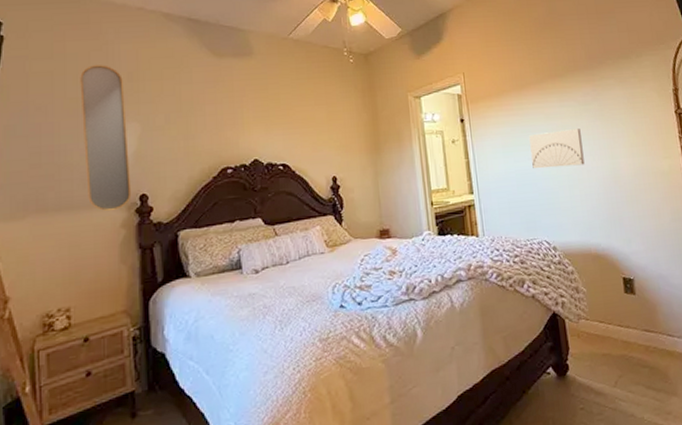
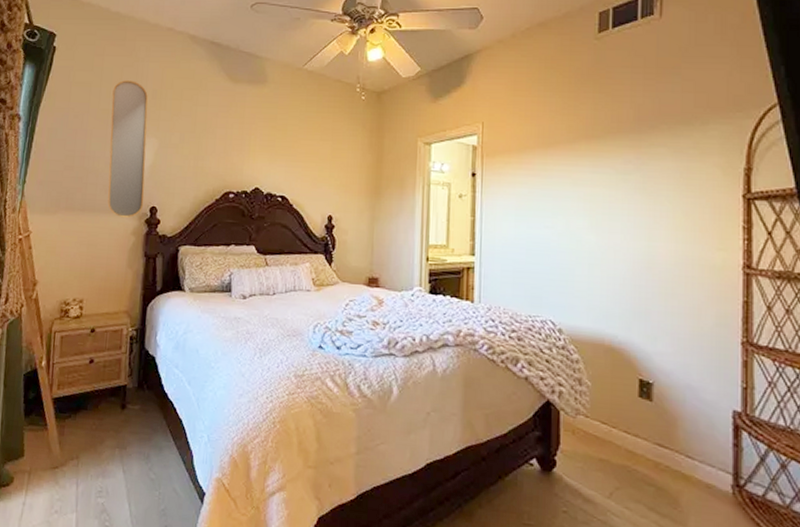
wall art: present [529,129,585,169] -> none [548,199,613,243]

